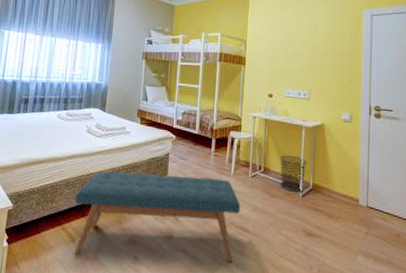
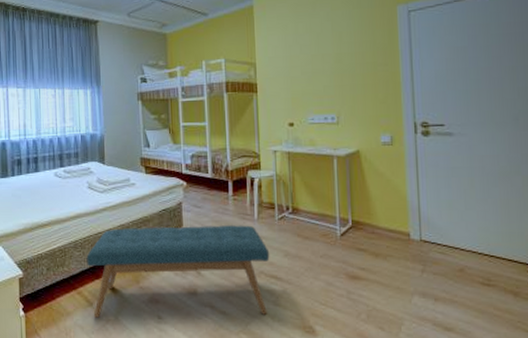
waste bin: present [279,155,308,192] -> none [309,190,343,232]

